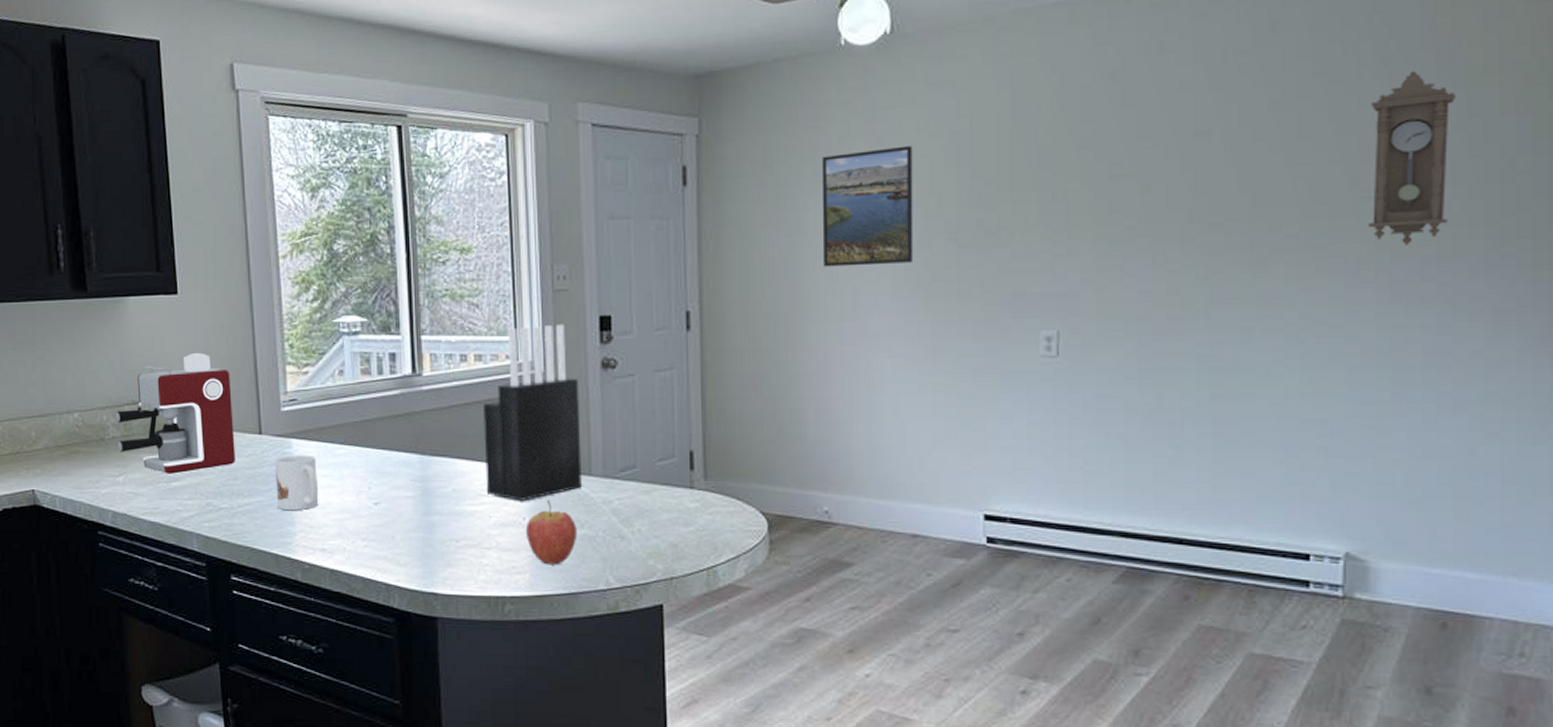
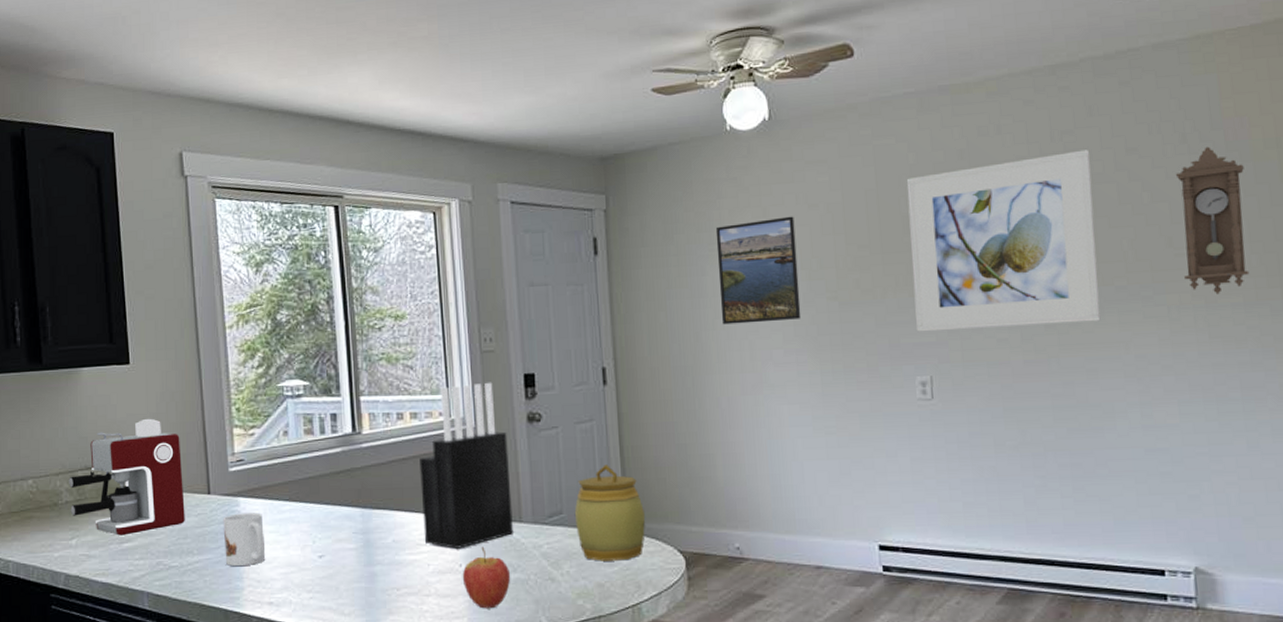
jar: none [648,417,725,520] -> present [574,464,645,561]
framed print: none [1045,73,1269,281] -> present [906,149,1101,332]

